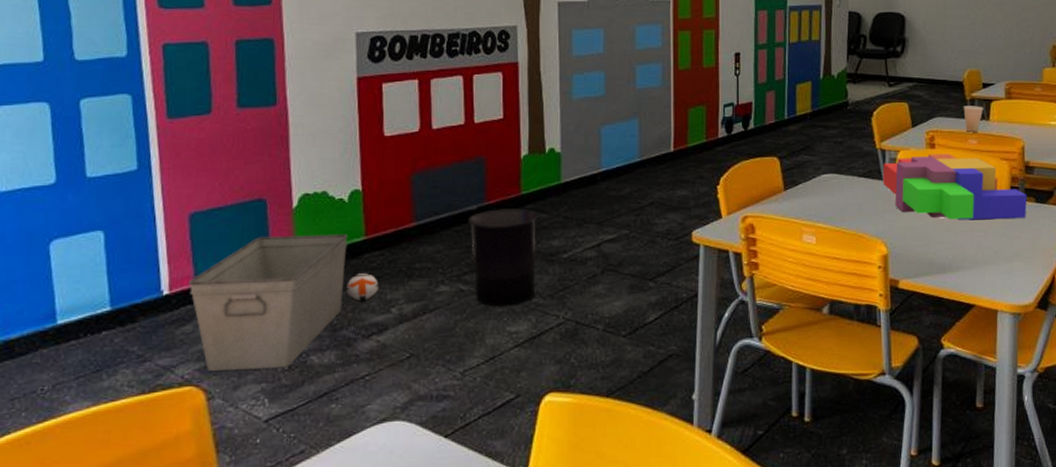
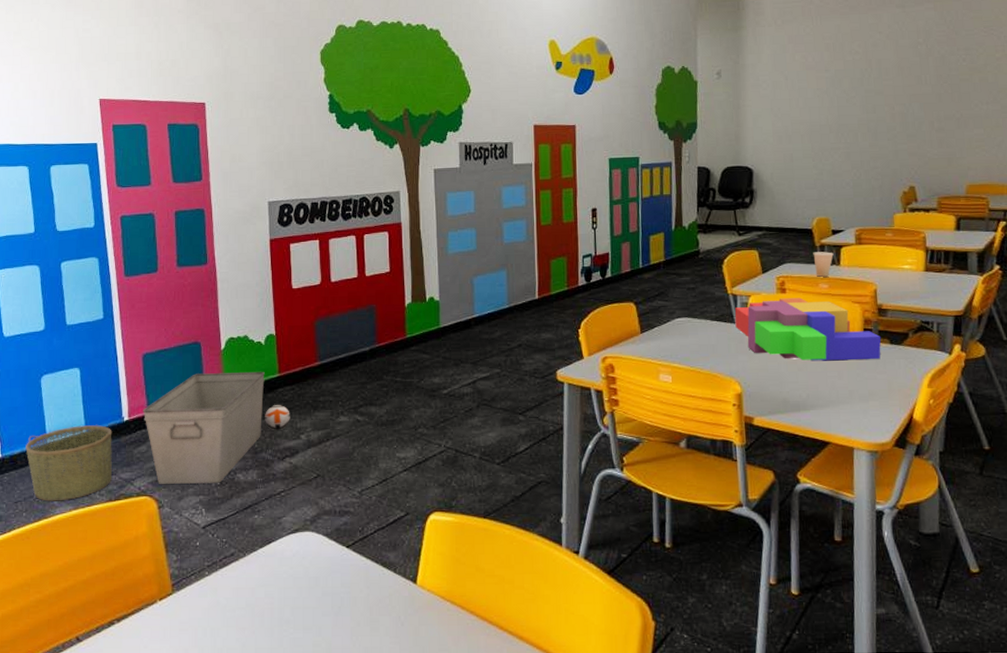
basket: none [26,300,147,397] -> present [25,424,113,501]
waste bin: present [468,209,538,307] -> none [362,350,421,435]

